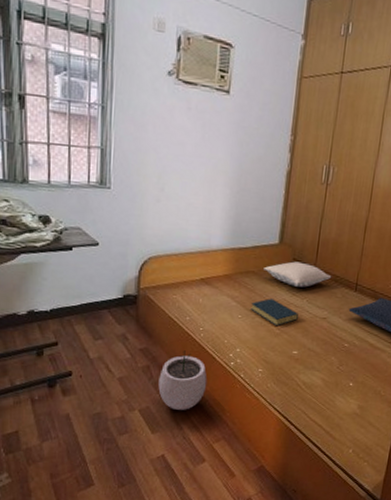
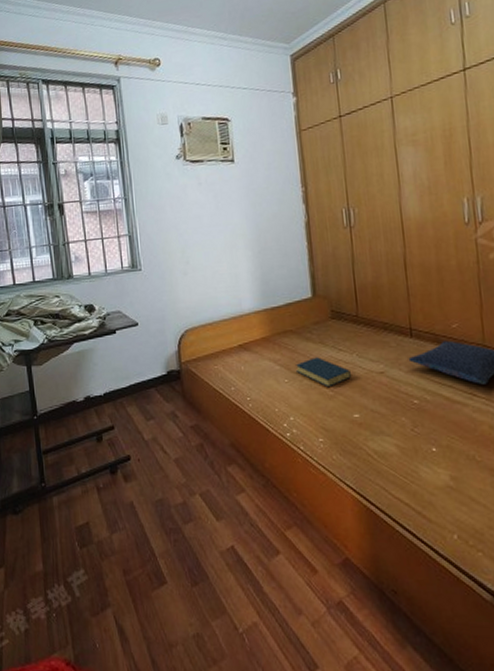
plant pot: present [158,350,208,410] -> none [214,424,266,492]
pillow: present [263,261,332,288] -> none [301,313,380,341]

